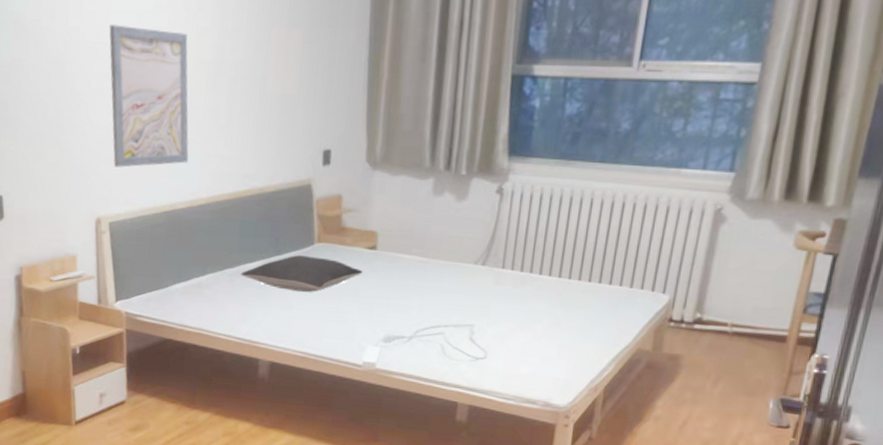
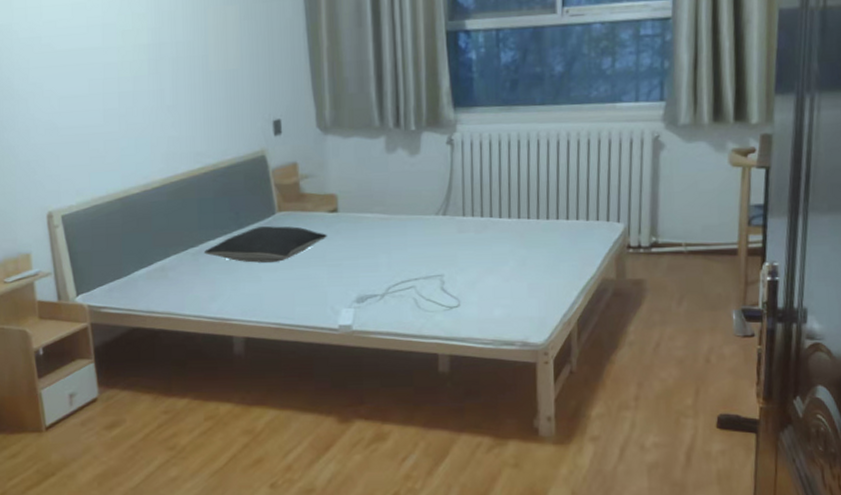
wall art: present [109,25,189,168] -> none [42,18,137,159]

